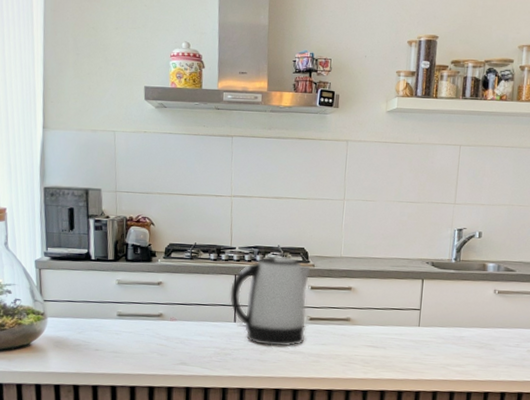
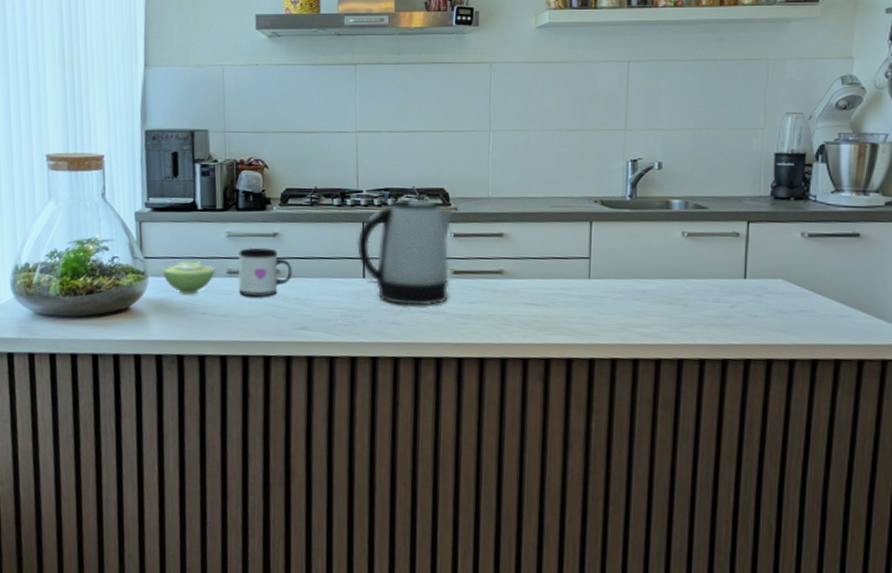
sugar bowl: none [60,303,107,334] -> present [162,260,215,295]
mug: none [127,293,174,337] -> present [238,247,292,297]

